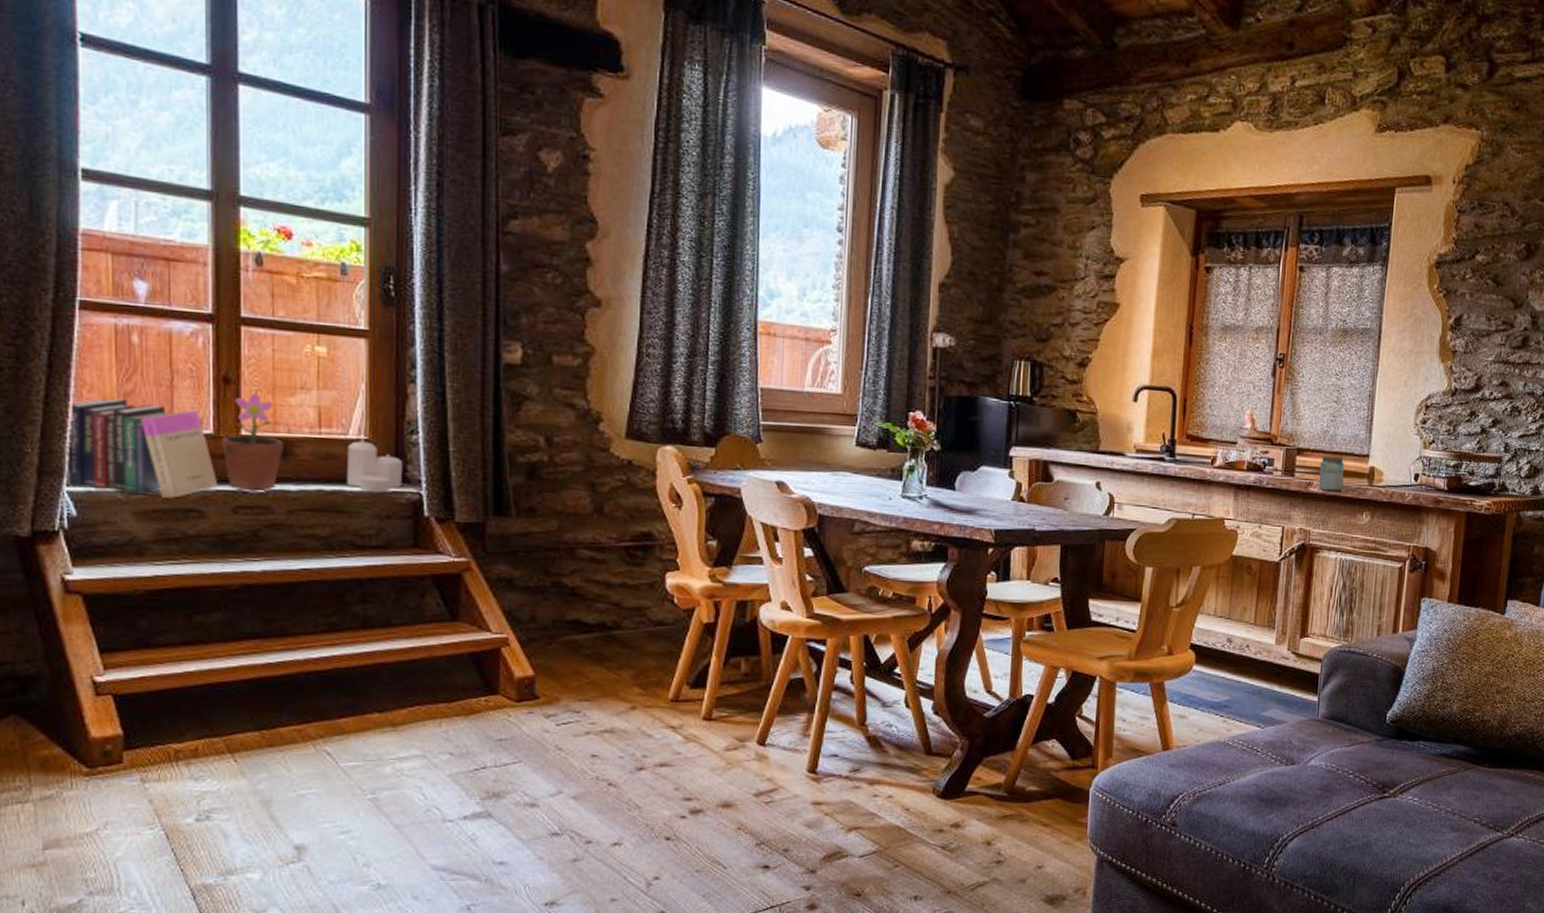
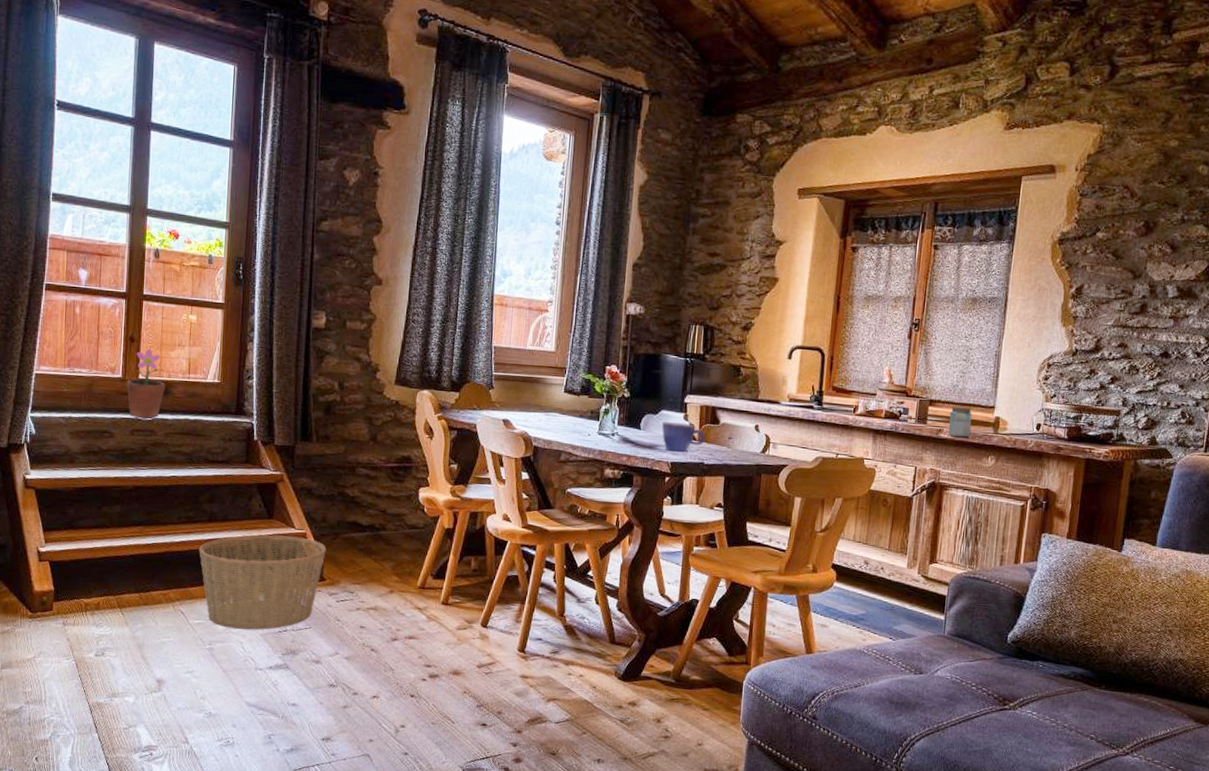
books: present [62,397,219,499] -> none [28,351,123,423]
candle: present [346,437,402,493] -> none [204,381,241,422]
basket: none [349,642,539,770] -> present [199,535,327,630]
cup: none [982,480,1036,517] -> present [662,422,705,452]

